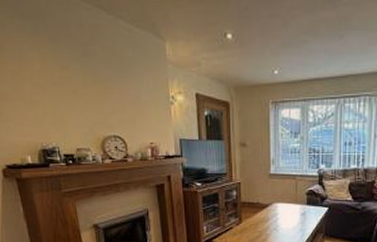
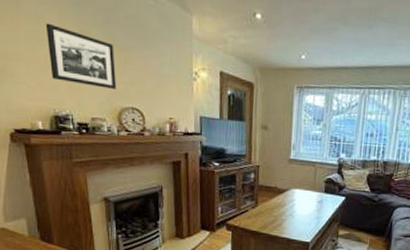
picture frame: none [28,62,99,119] -> present [45,23,117,89]

